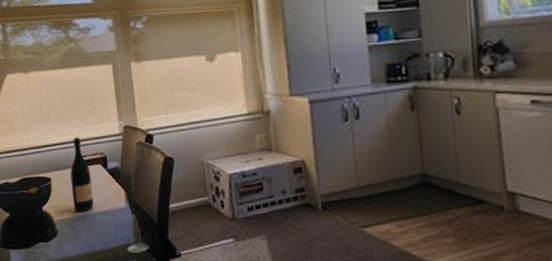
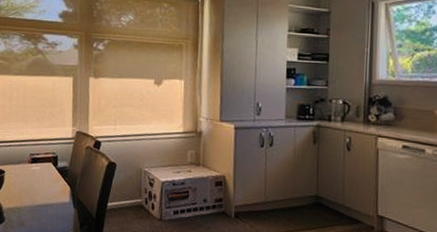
wine bottle: present [70,137,94,212] -> none [22,136,42,204]

